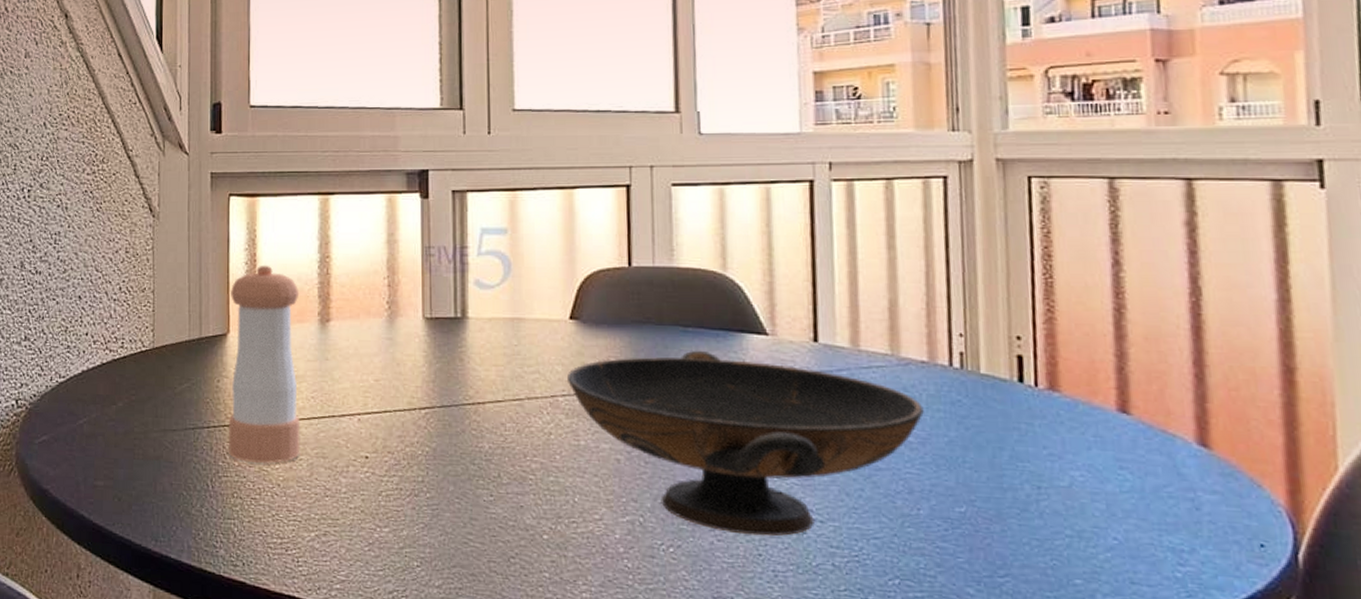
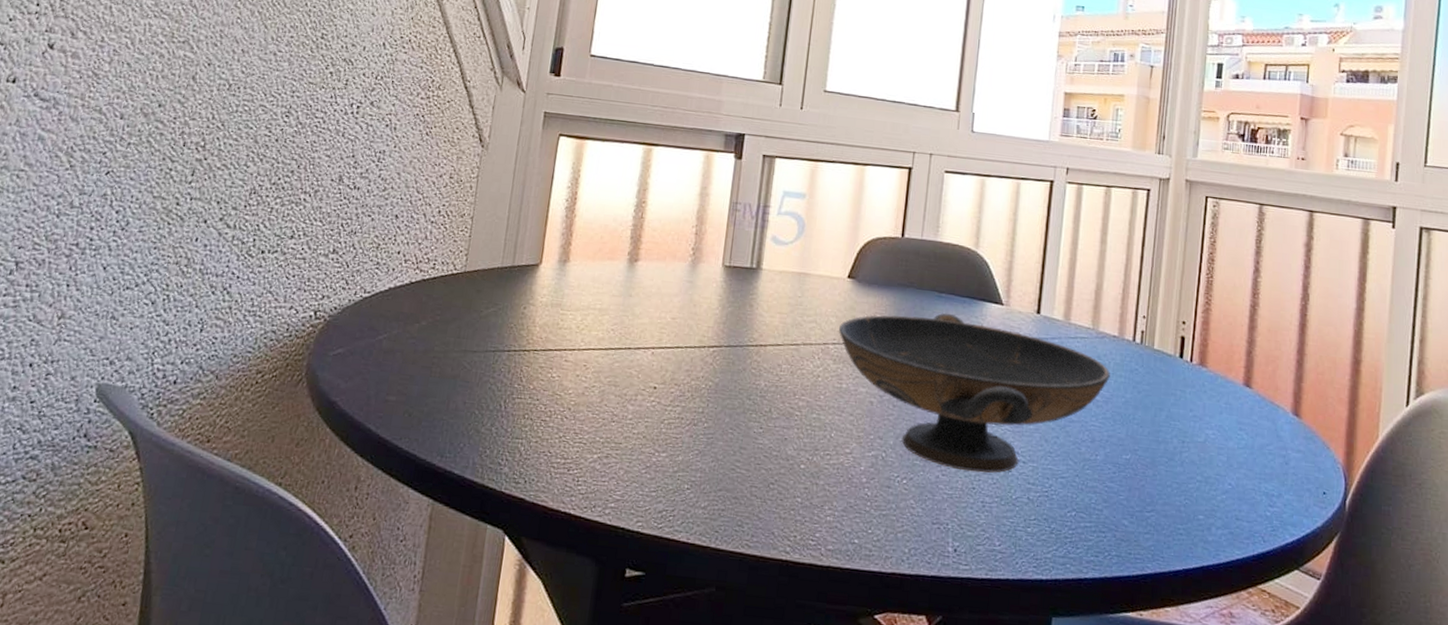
pepper shaker: present [229,265,300,464] -> none [525,203,614,389]

